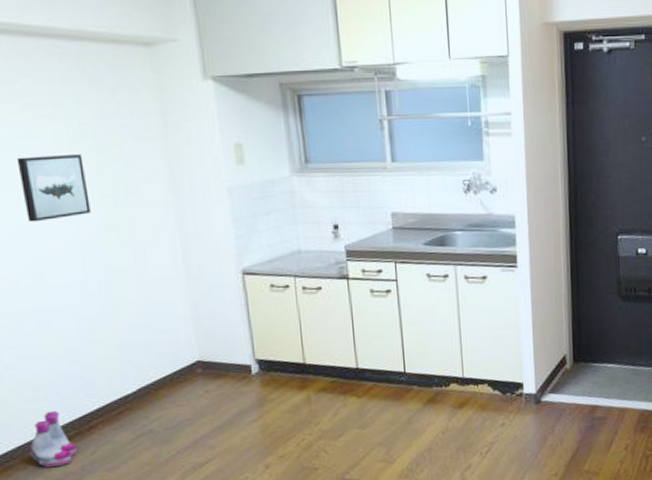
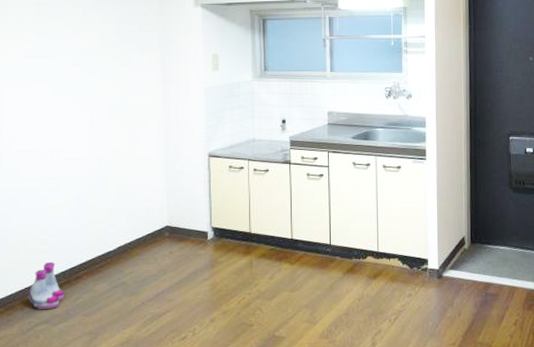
wall art: present [16,153,91,223] -> none [53,59,101,110]

